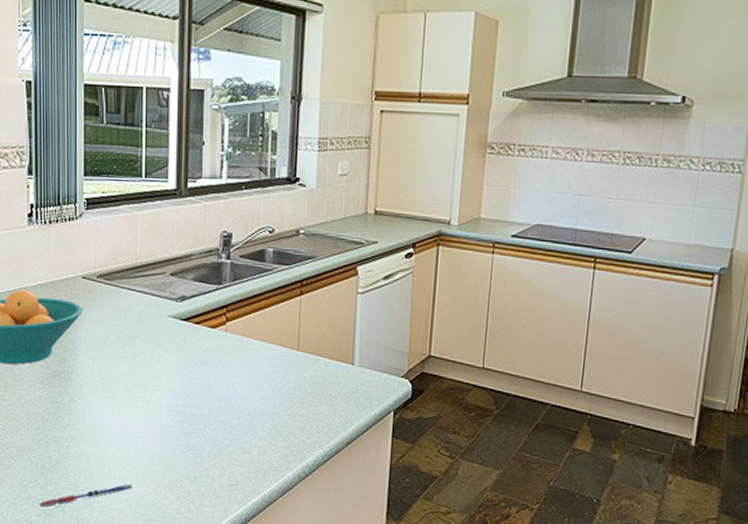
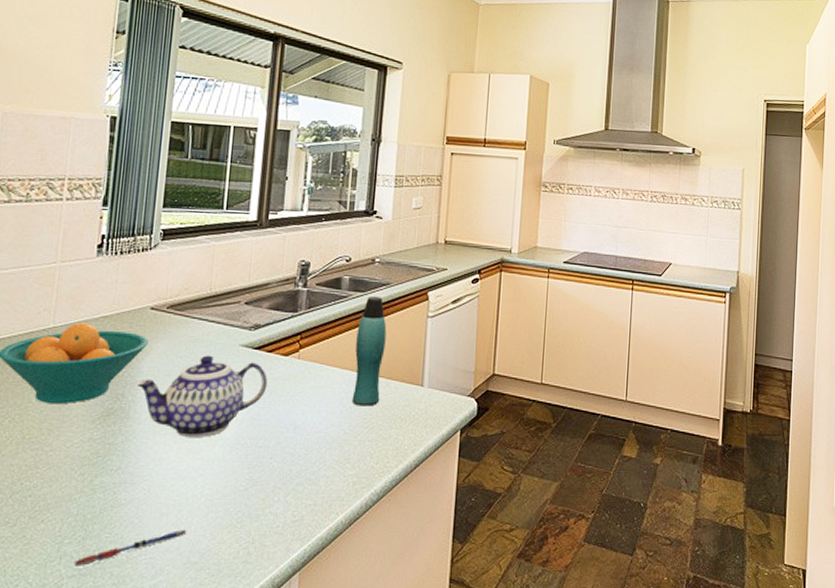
teapot: none [77,324,197,402] -> present [138,355,268,437]
bottle: none [281,270,314,382] -> present [352,297,387,407]

